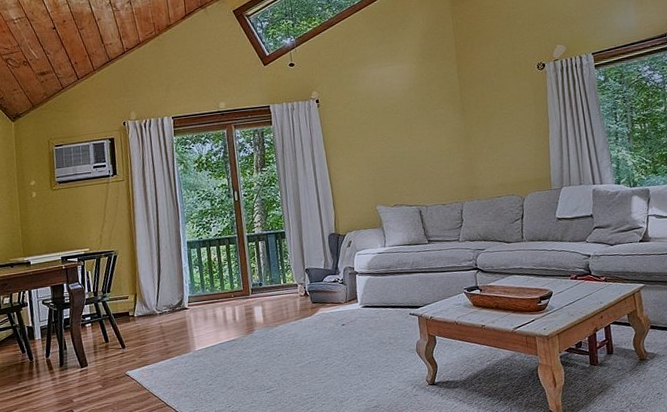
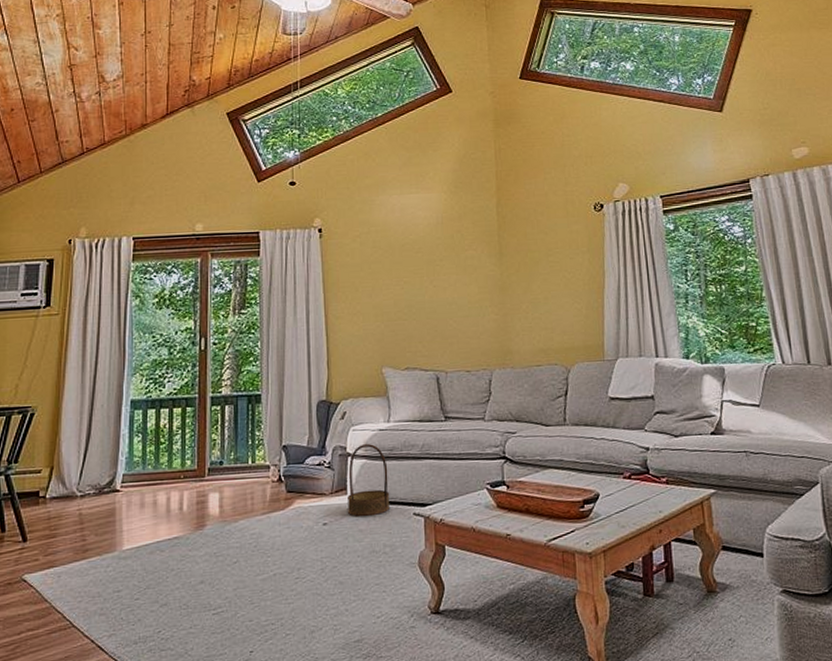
basket: none [357,264,391,318] -> present [347,444,390,516]

